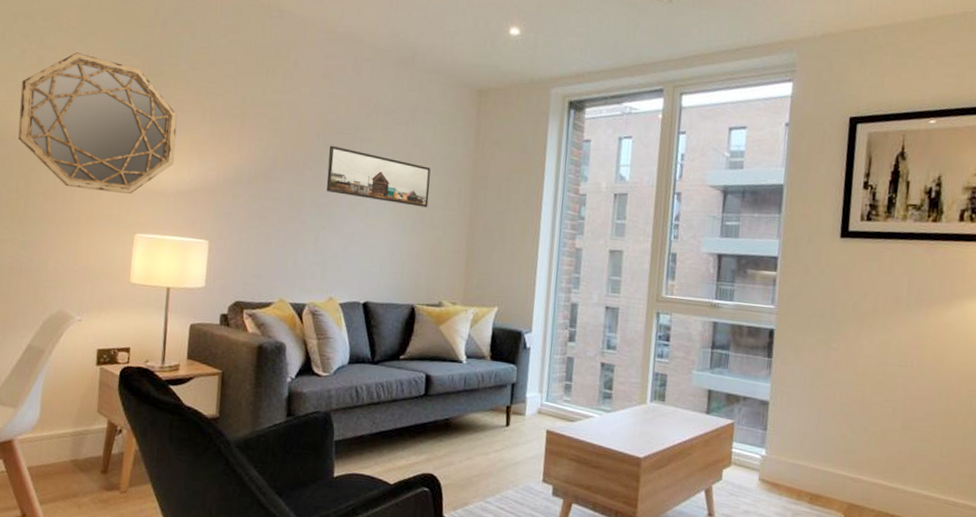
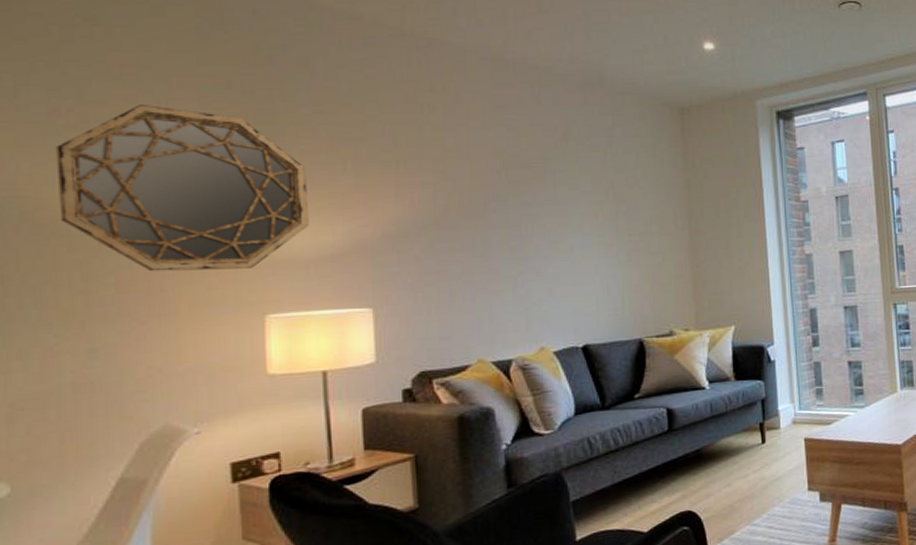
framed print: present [326,145,431,208] -> none [515,182,642,236]

